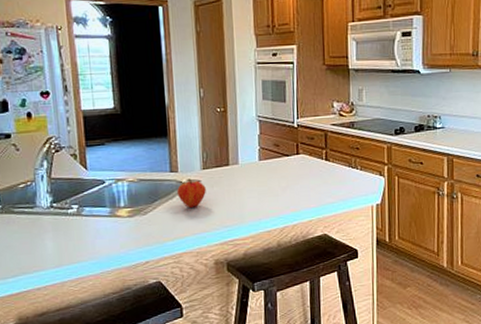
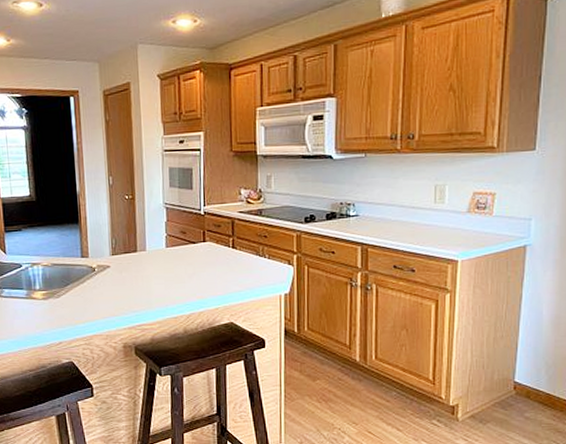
fruit: present [177,178,206,208] -> none [88,264,115,292]

